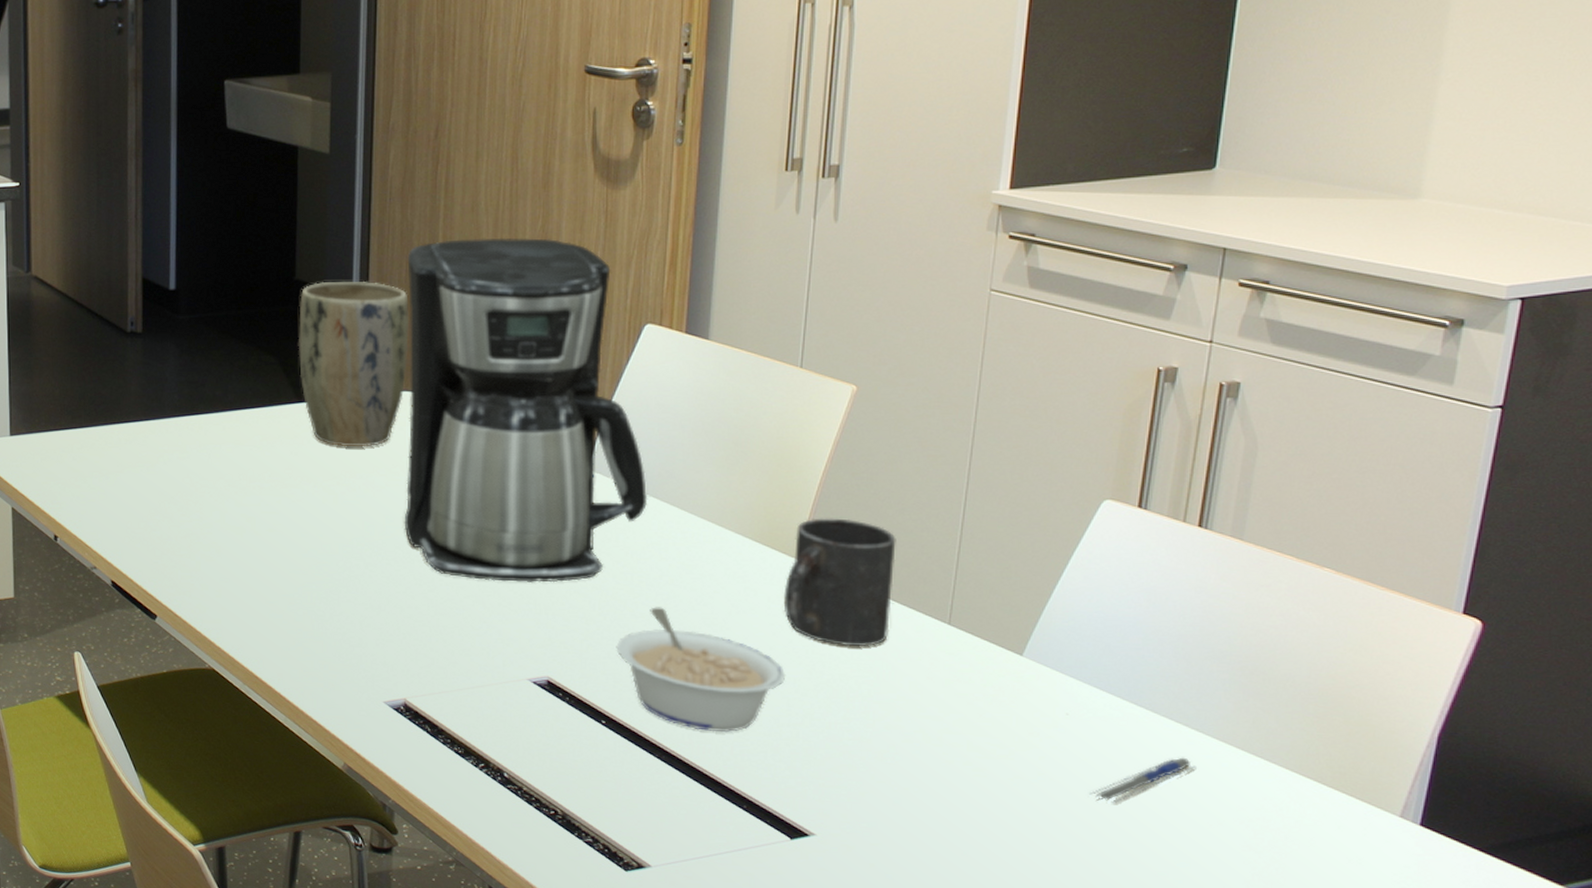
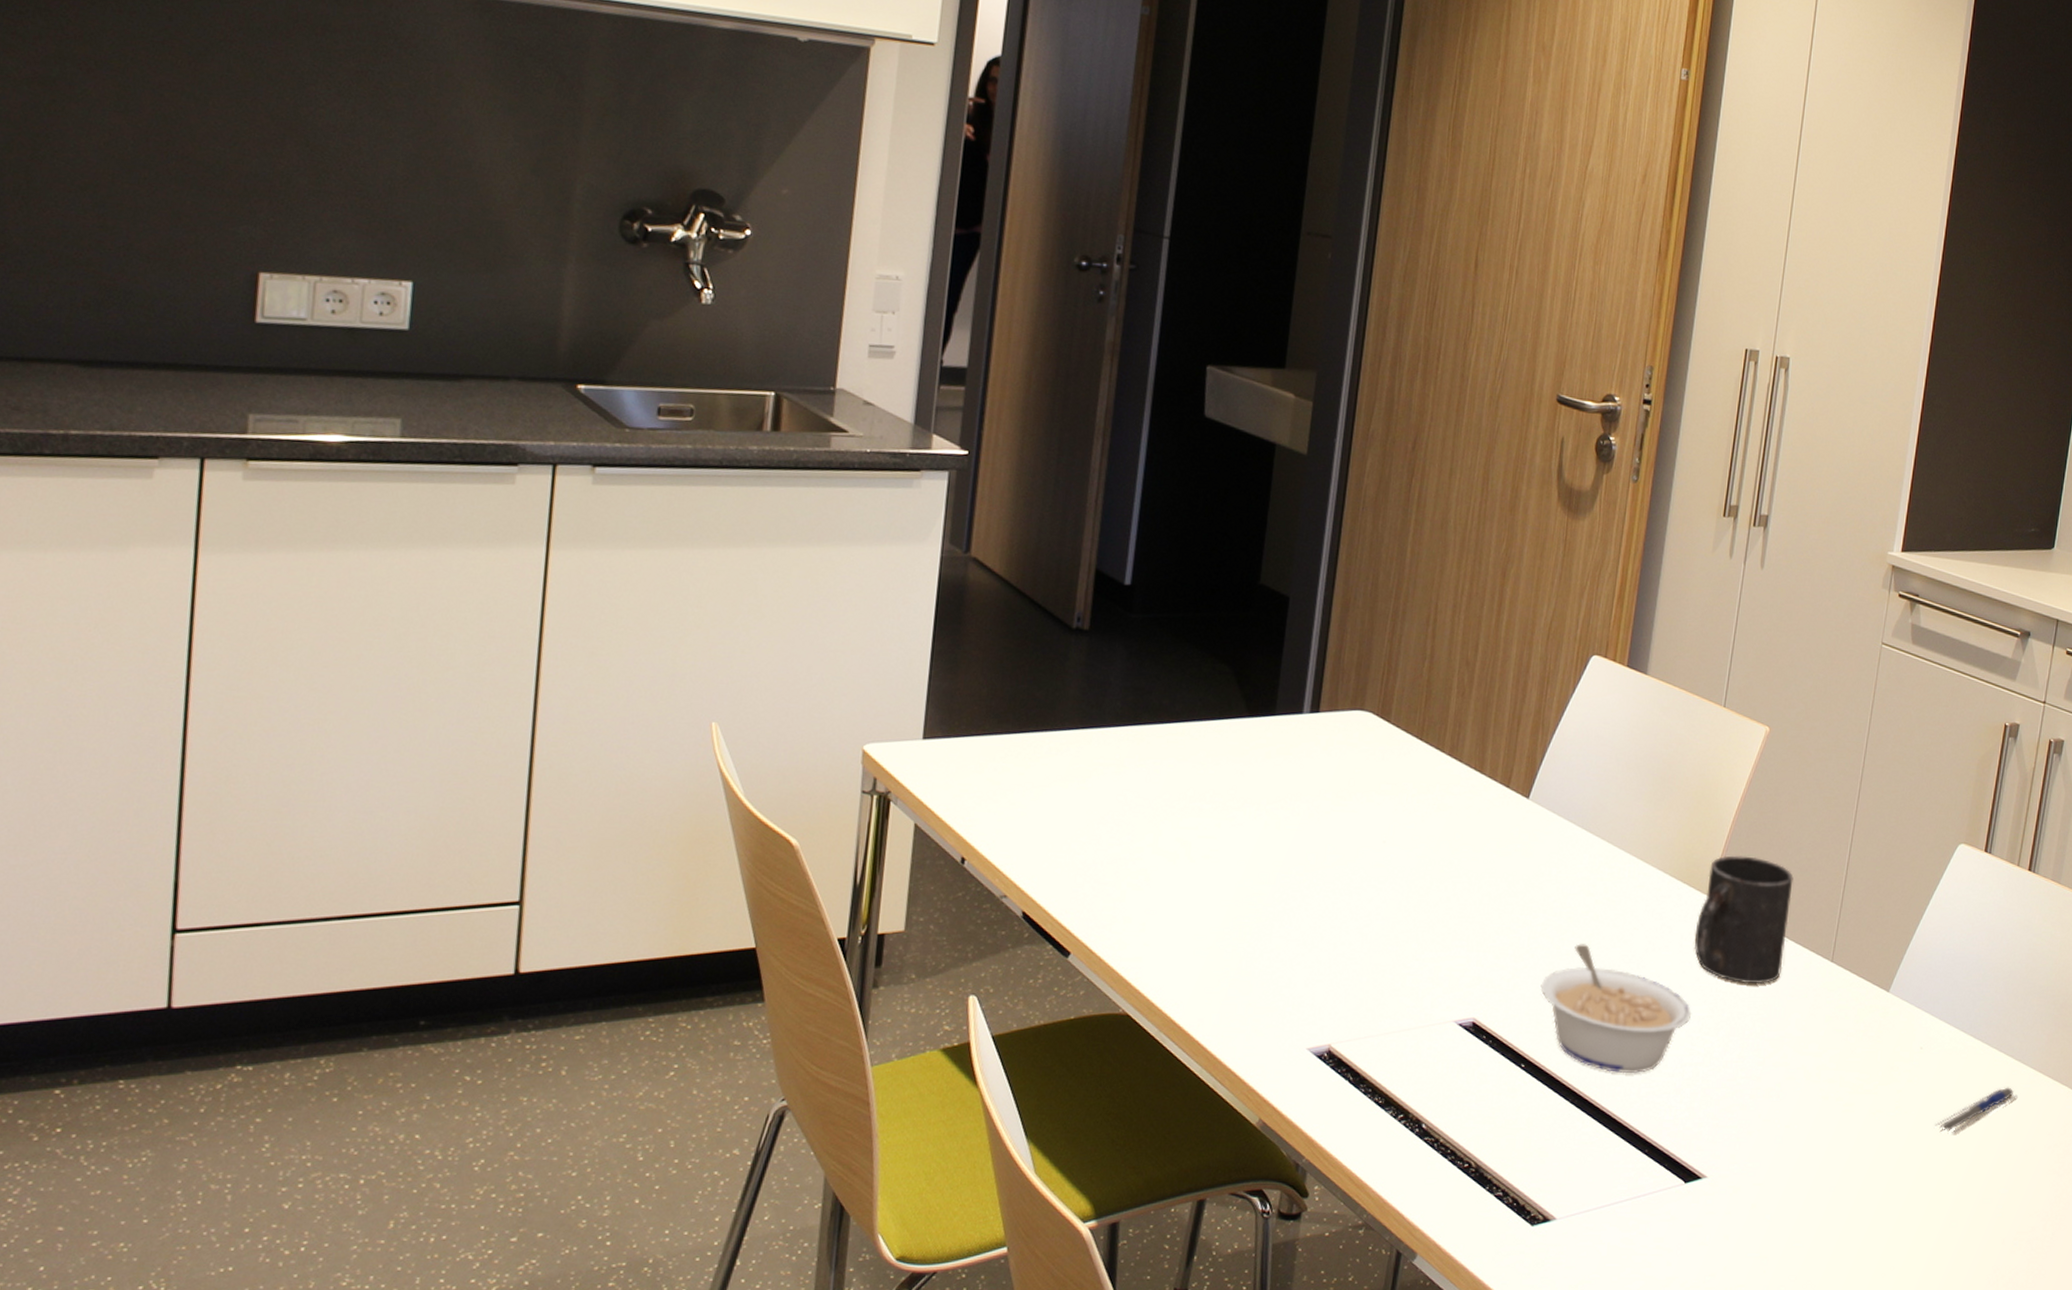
plant pot: present [298,282,410,447] -> none [1254,589,1372,768]
coffee maker: present [404,237,648,583] -> none [1345,556,1582,918]

